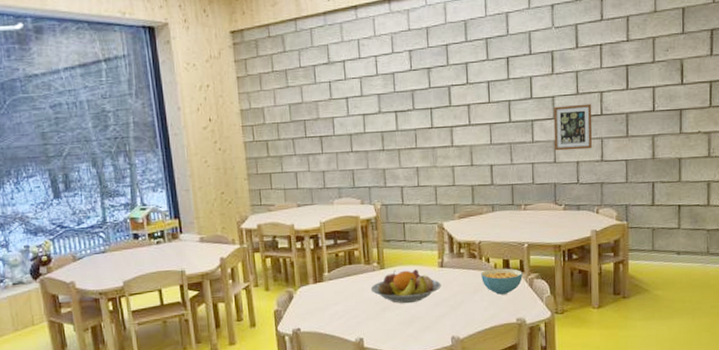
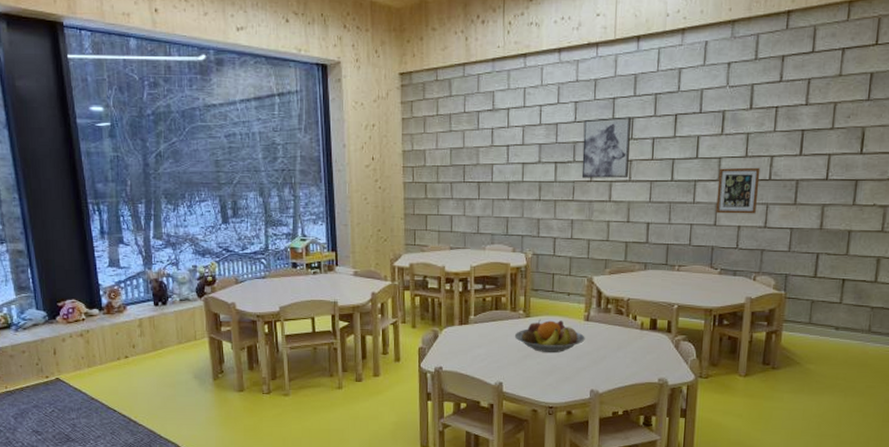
wall art: none [419,62,468,125] -> present [581,117,631,178]
cereal bowl: present [481,268,523,295] -> none [626,327,669,353]

